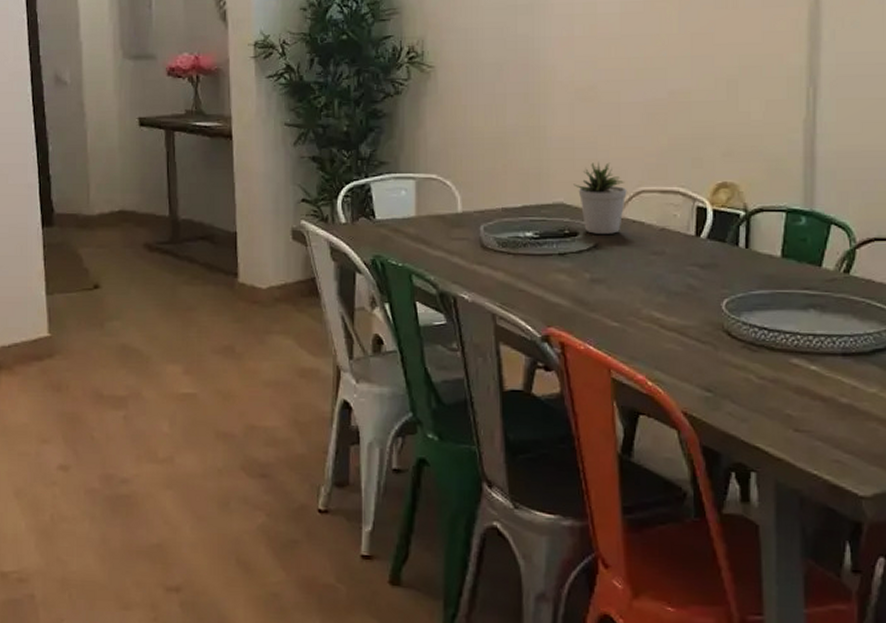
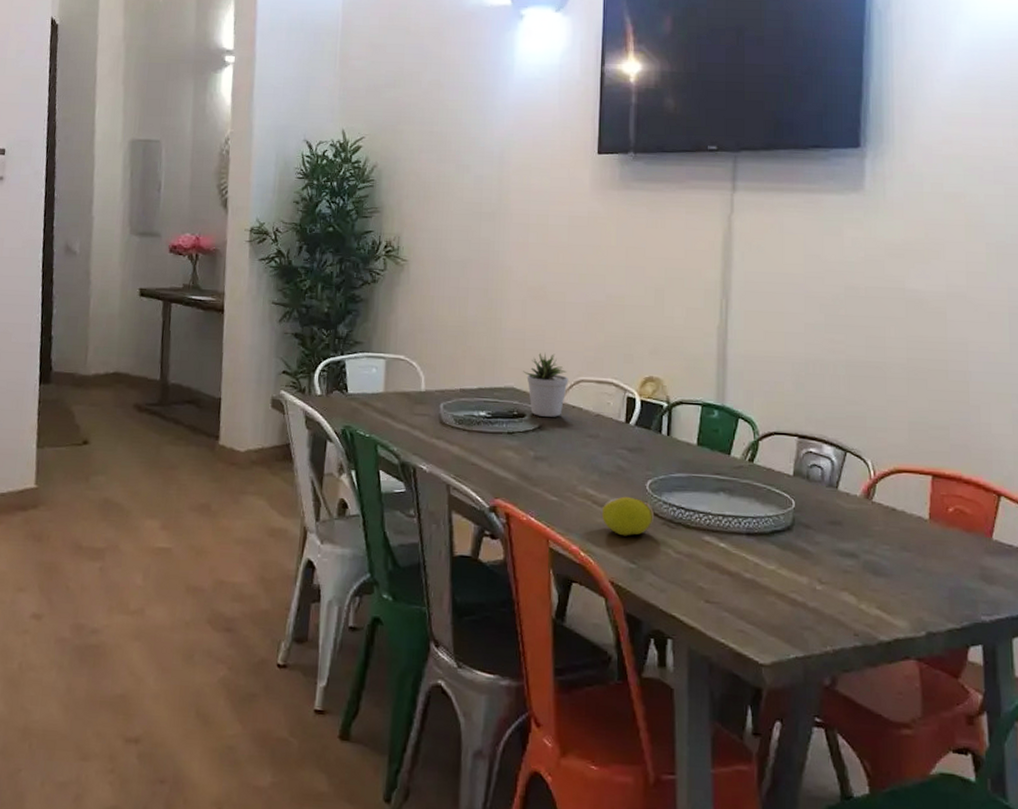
fruit: none [670,318,733,362] -> present [601,496,655,536]

